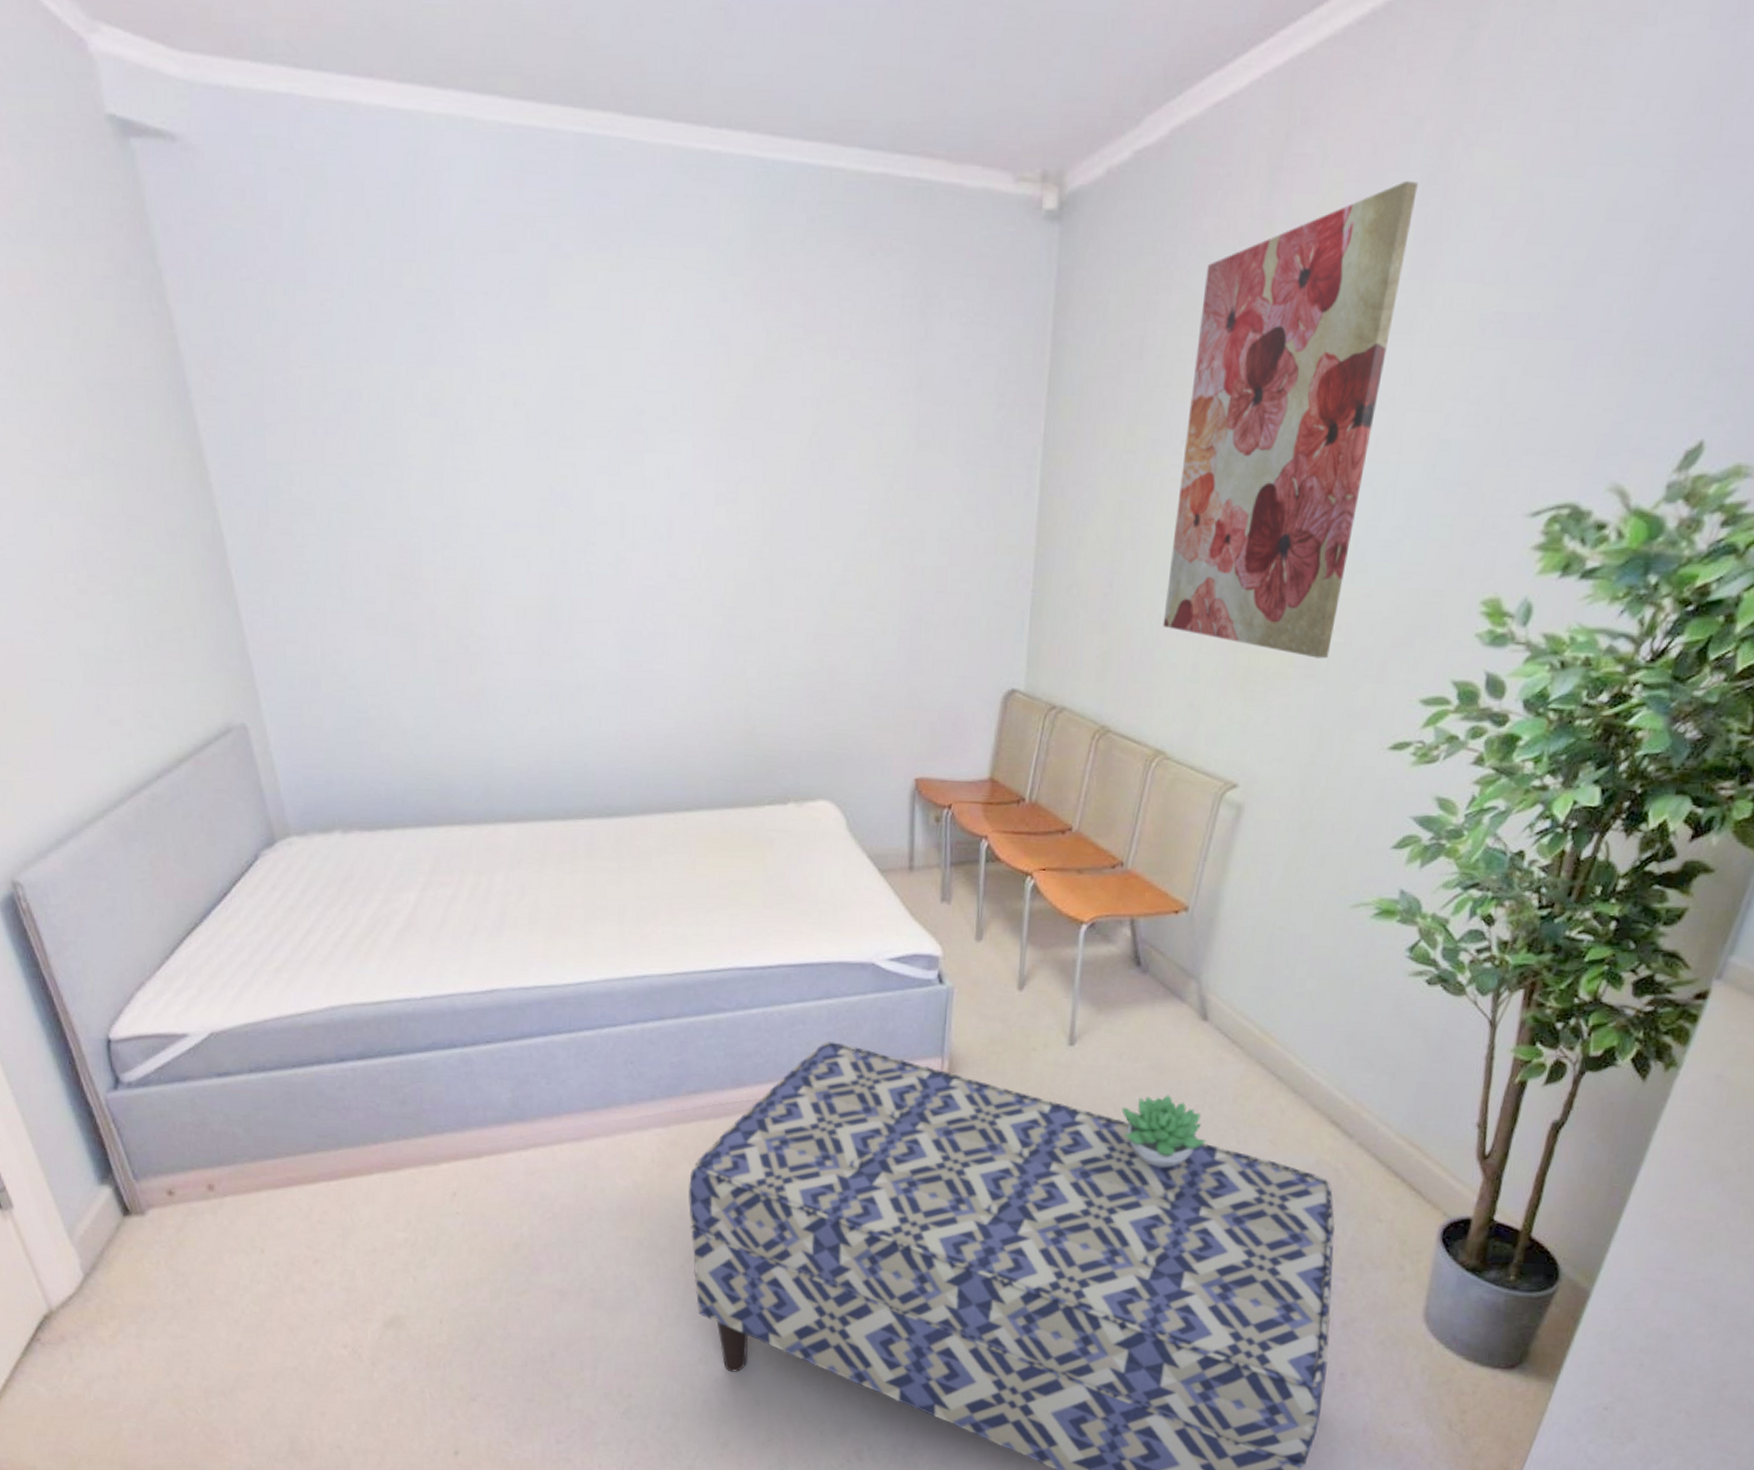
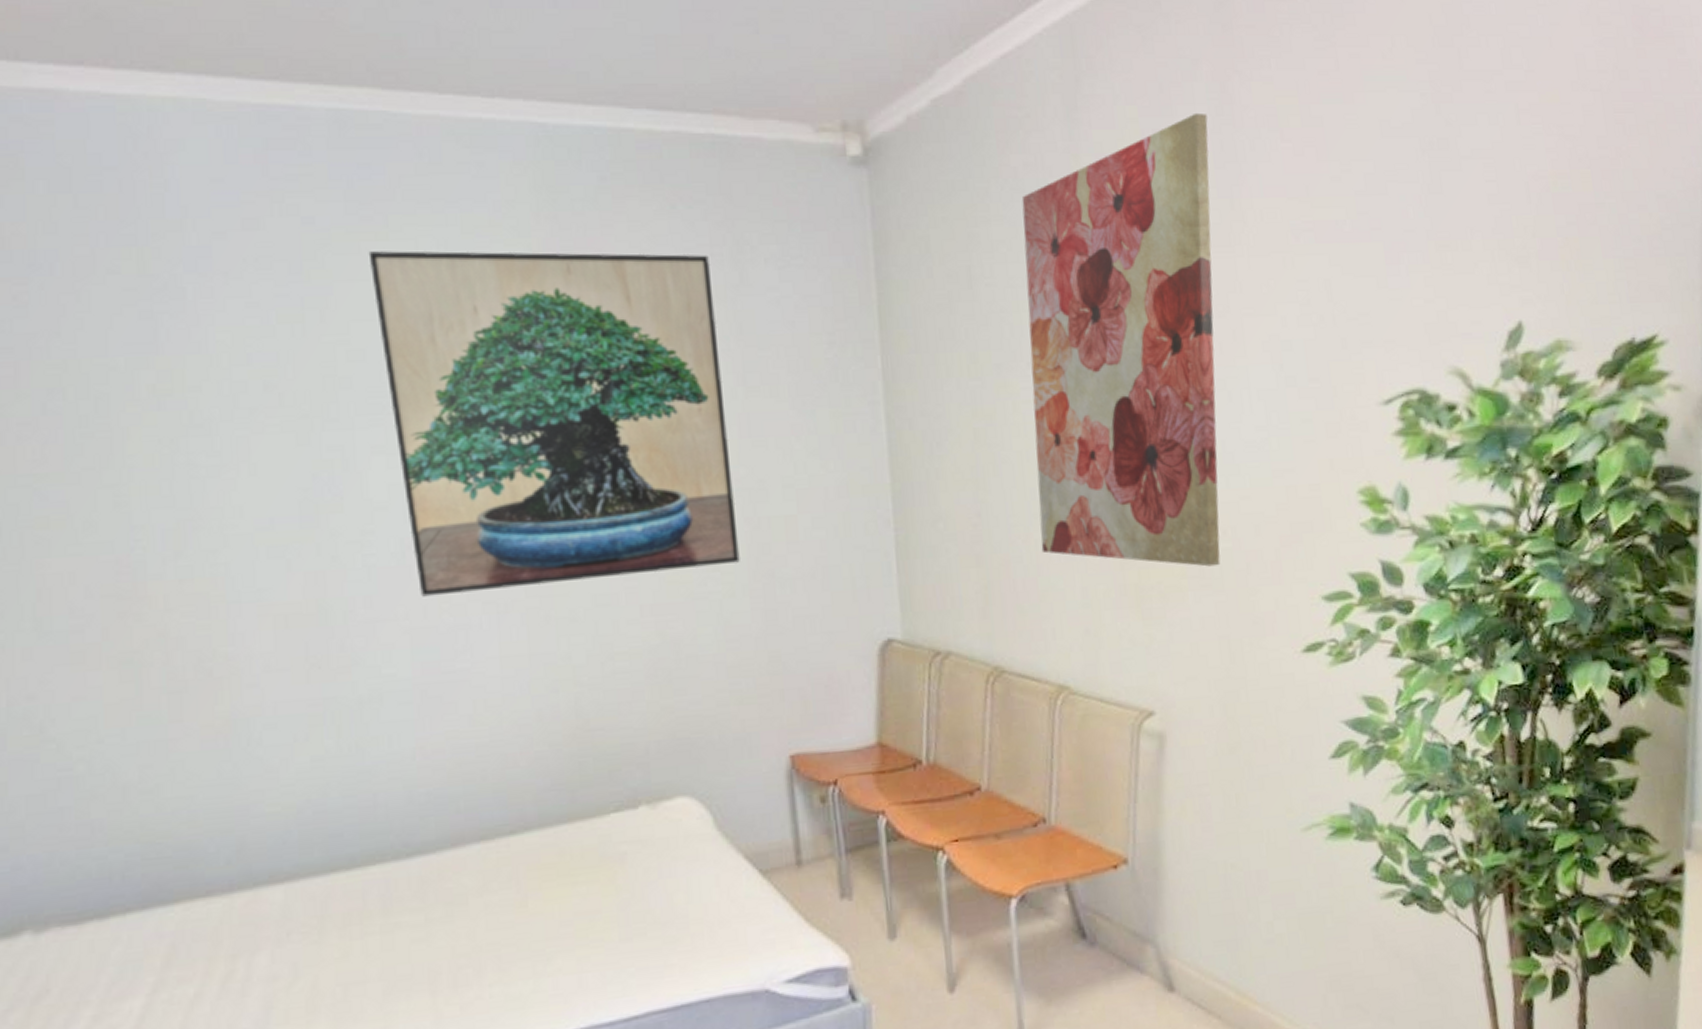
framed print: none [603,281,900,606] -> present [368,251,740,597]

